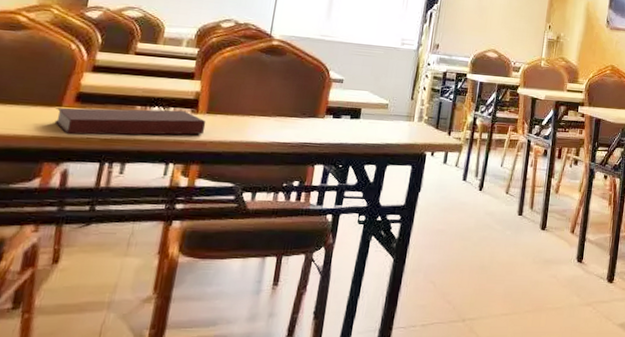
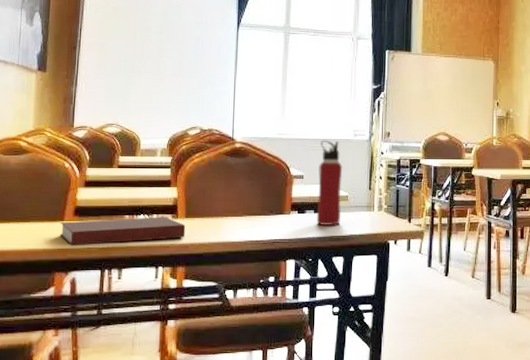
water bottle: none [351,46,386,133] -> present [316,140,343,225]

